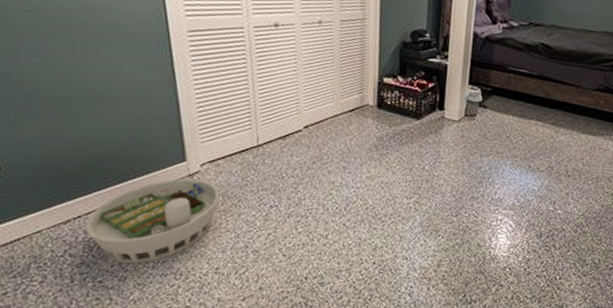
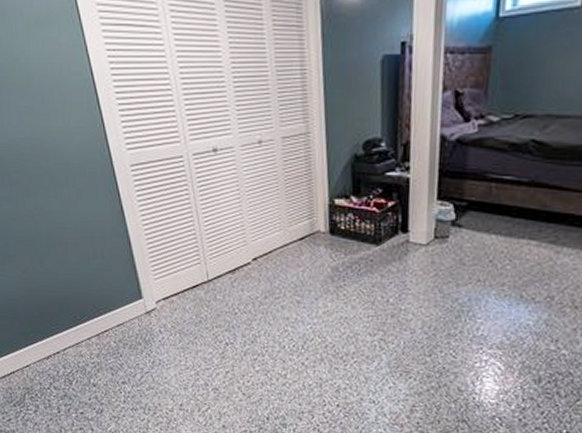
laundry basket: present [85,178,220,264] -> none [64,315,177,398]

